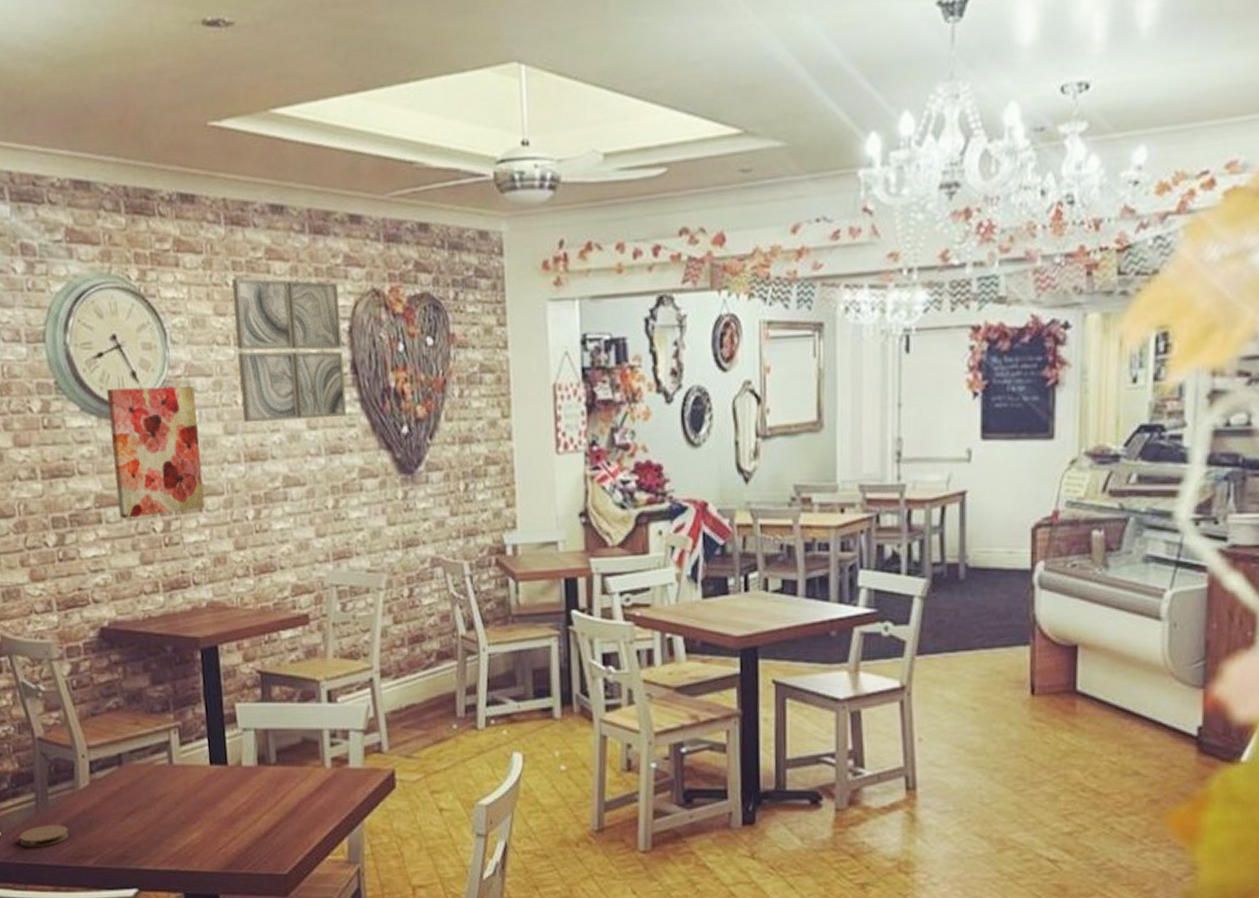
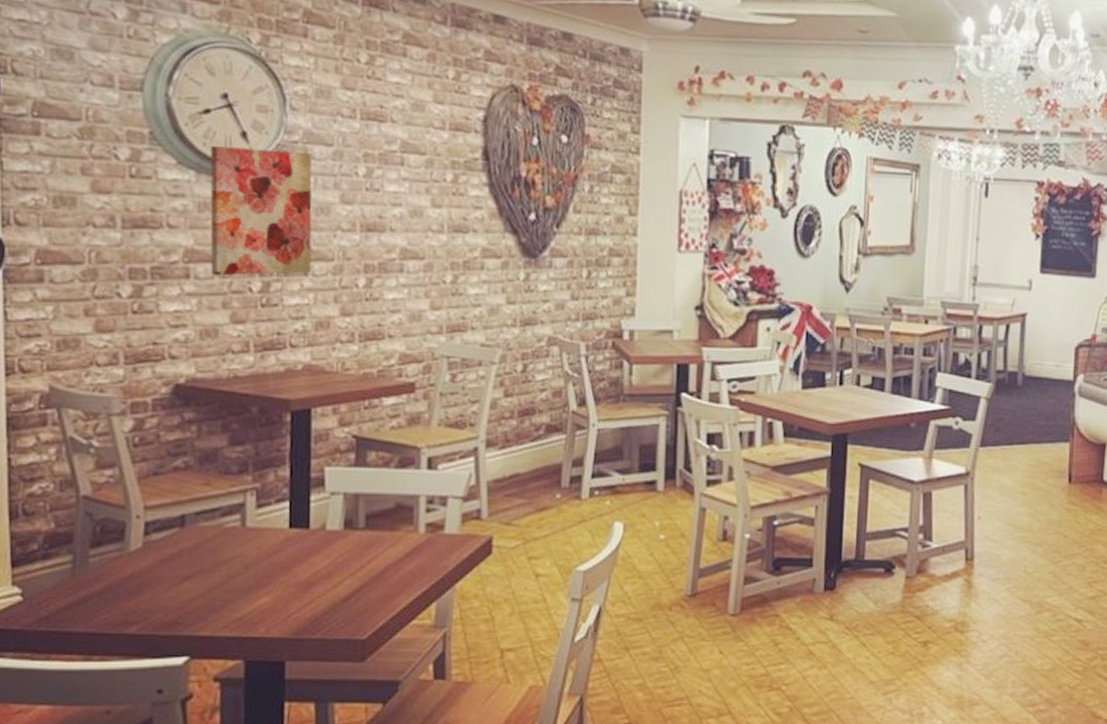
coaster: present [19,825,69,848] -> none [46,589,110,614]
wall art: present [231,277,346,422] -> none [362,56,477,199]

